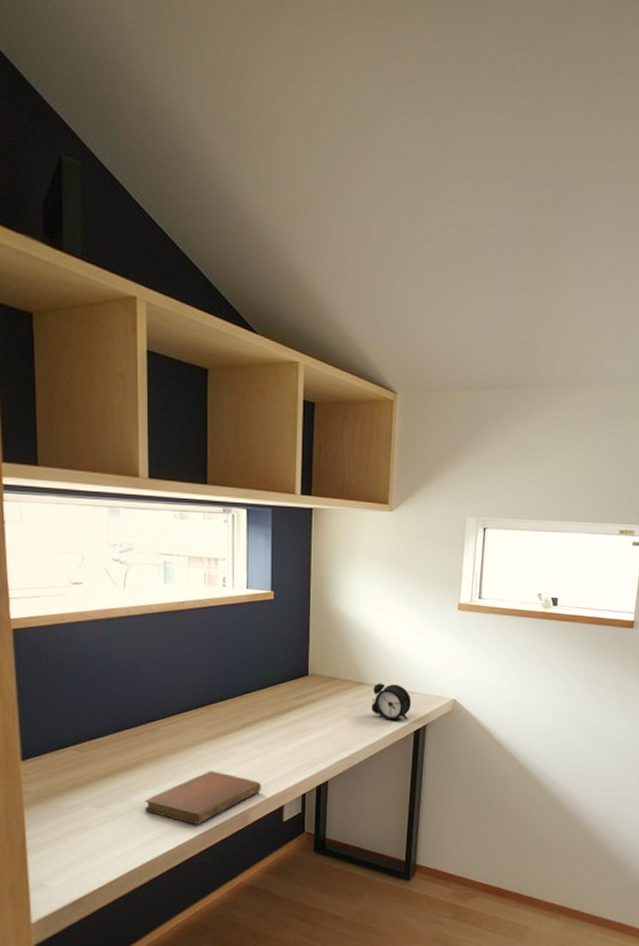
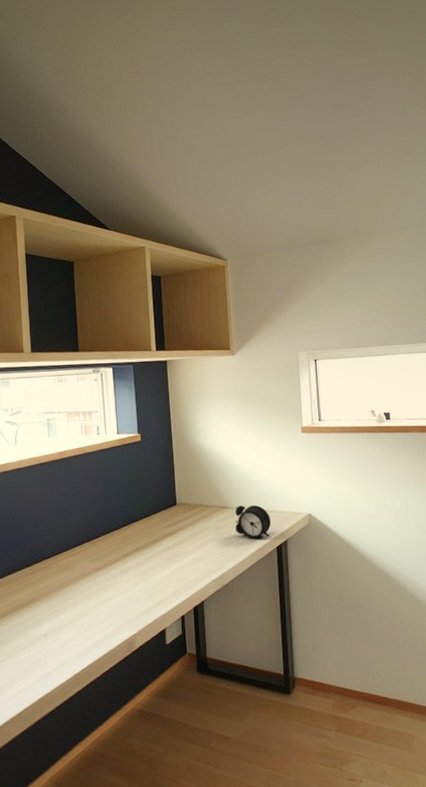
notebook: present [144,771,262,824] -> none [41,601,144,654]

